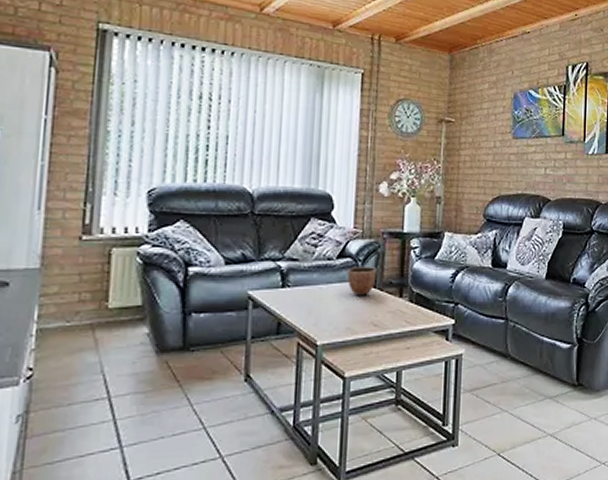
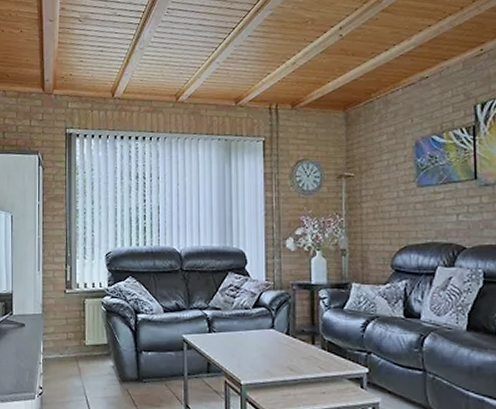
decorative bowl: present [347,267,377,296] -> none [263,316,290,342]

